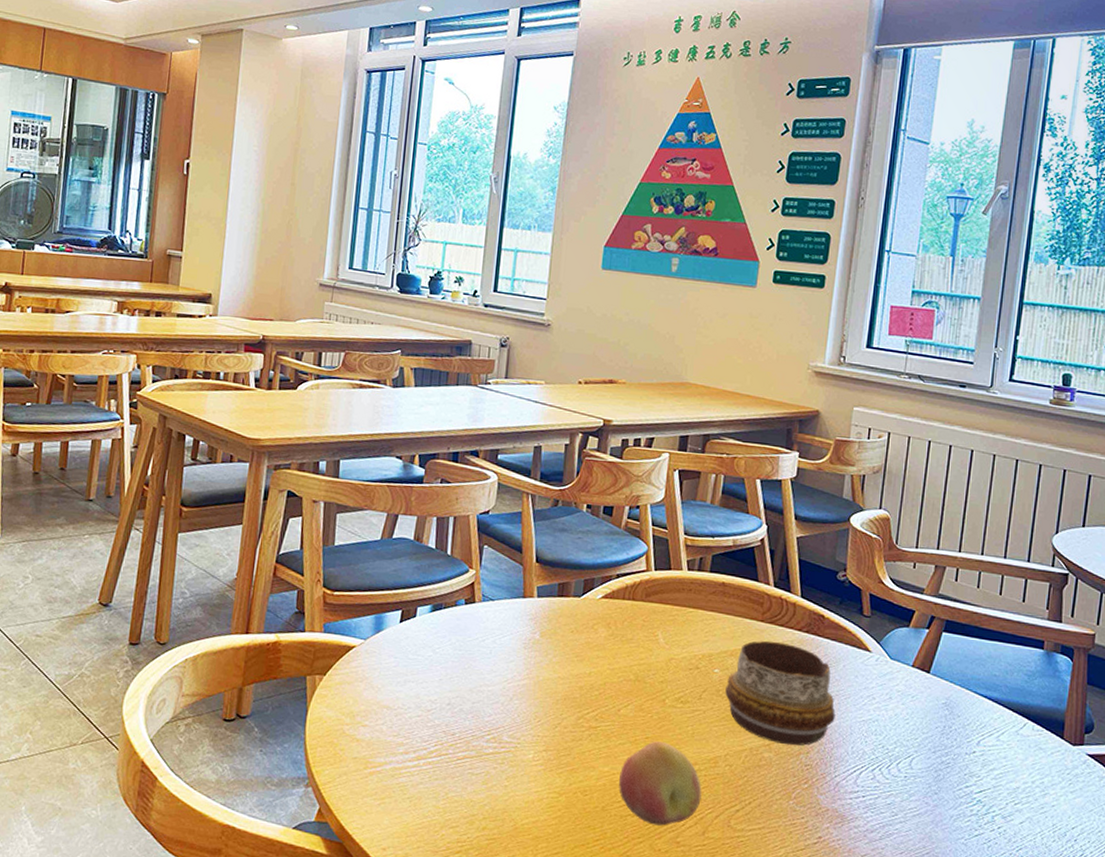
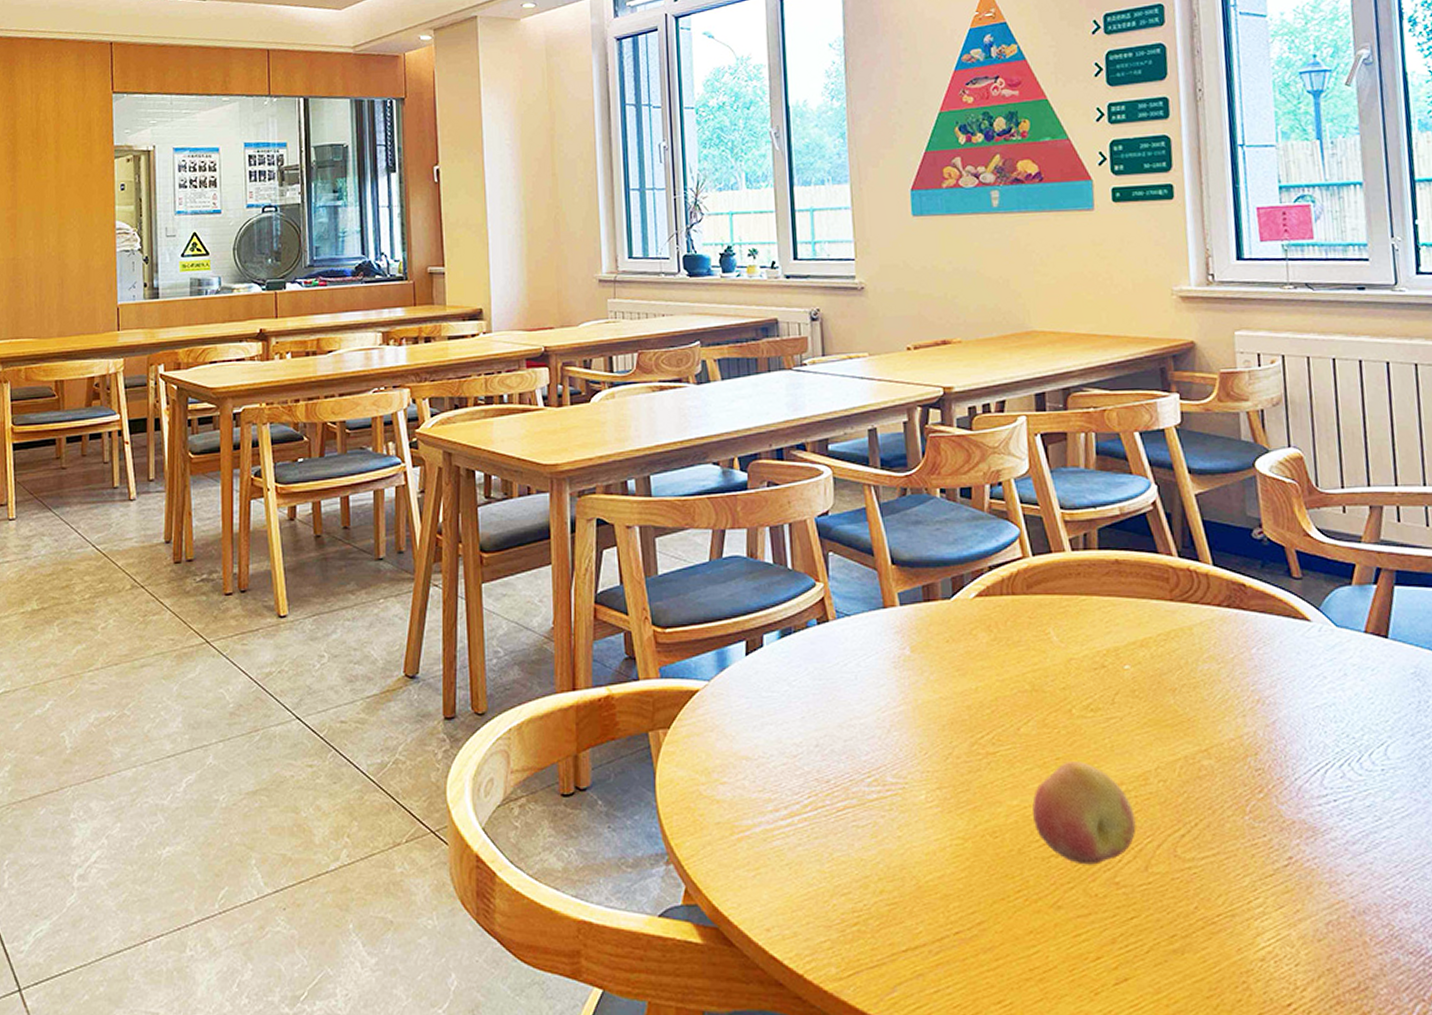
decorative bowl: present [725,640,836,746] -> none [1141,622,1282,748]

